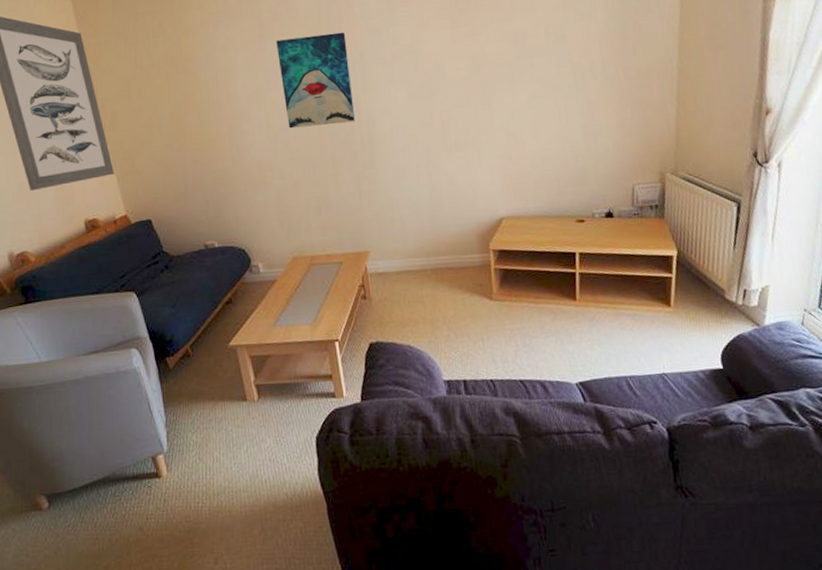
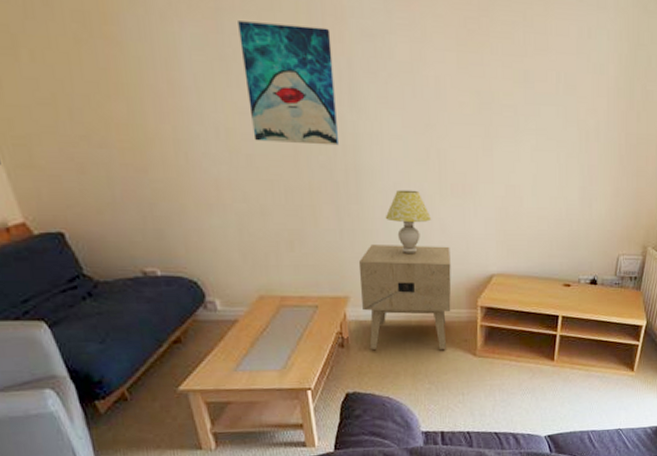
nightstand: none [376,196,464,300] -> present [358,245,452,350]
table lamp: none [397,149,440,207] -> present [385,189,432,253]

